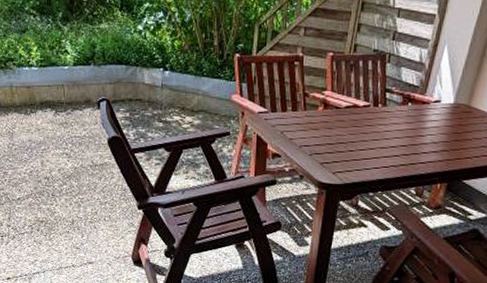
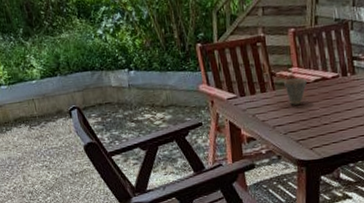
cup: none [315,102,339,128] -> present [283,78,308,105]

